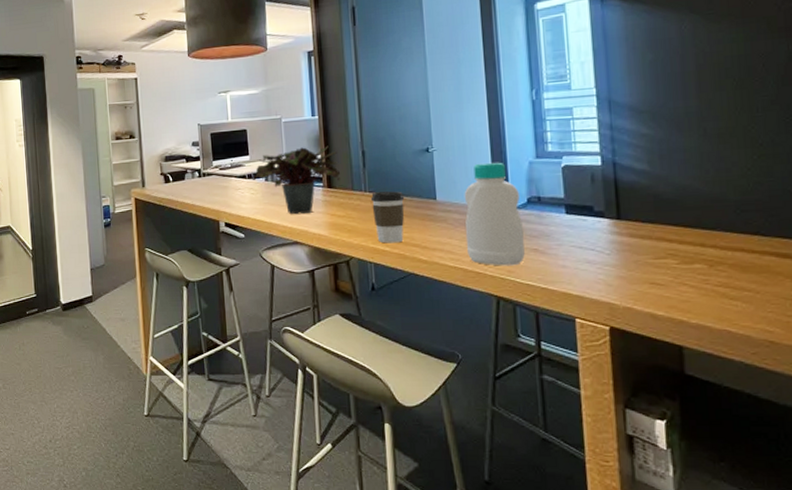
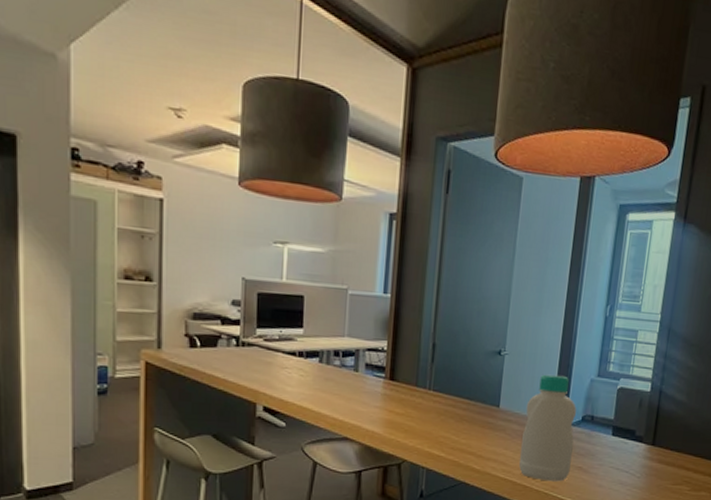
potted plant: present [253,145,340,215] -> none [304,328,406,407]
coffee cup: present [370,191,405,243] -> none [433,391,469,449]

